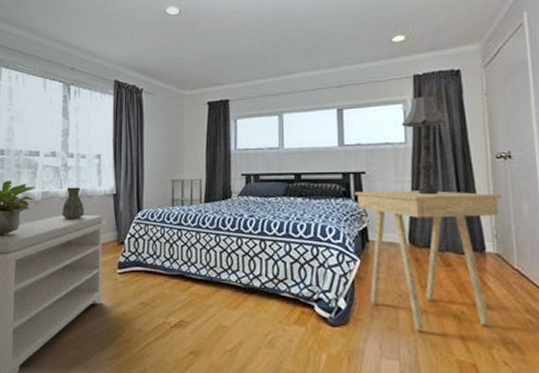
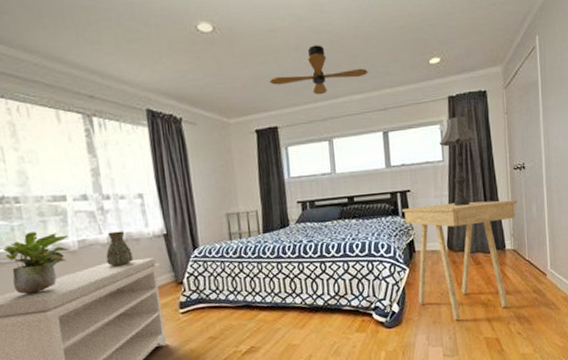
ceiling fan: none [225,24,325,71] -> present [269,45,368,95]

